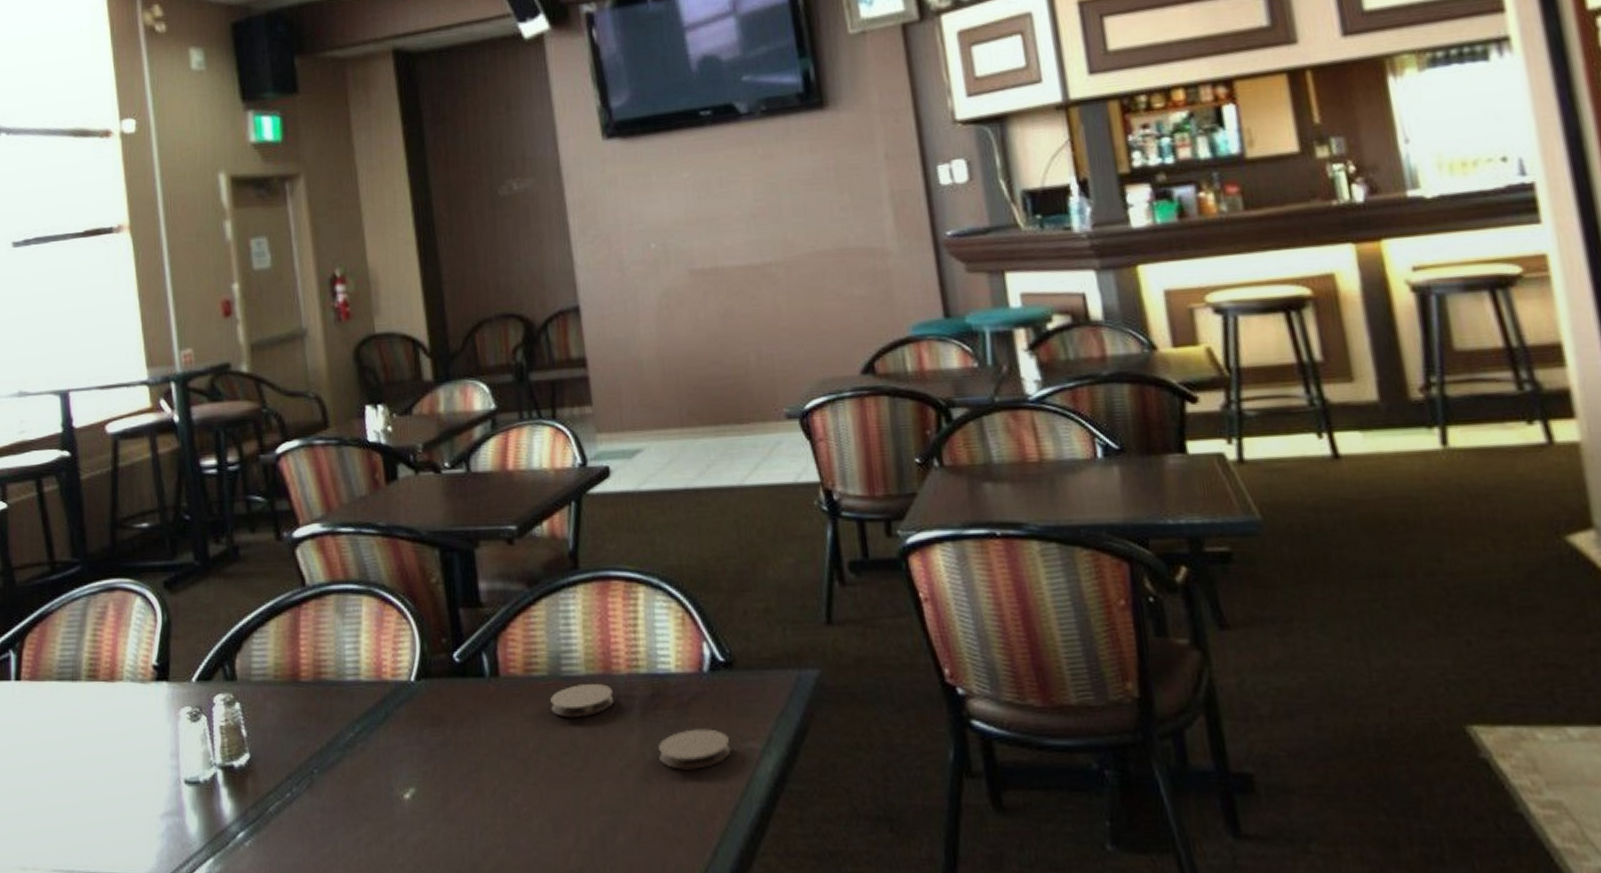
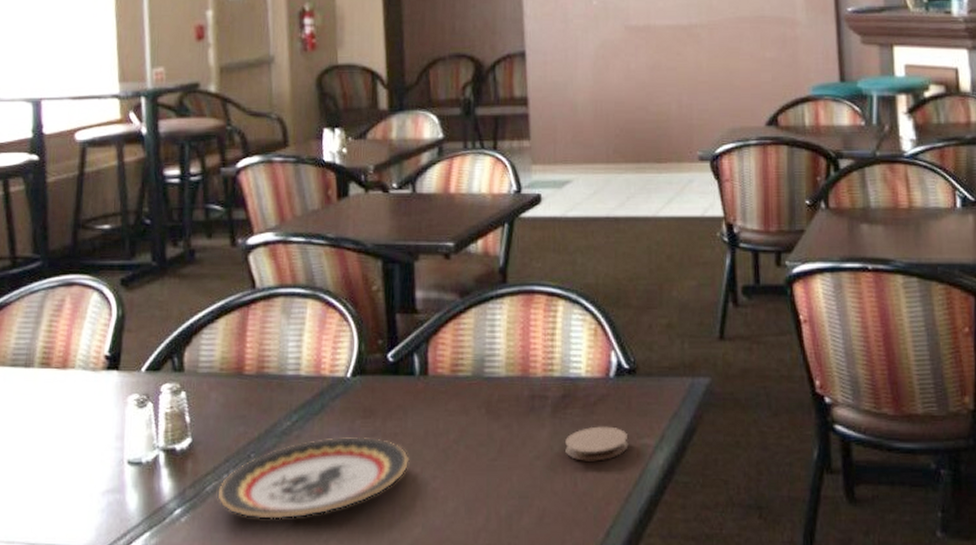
plate: none [282,747,486,842] -> present [217,436,410,519]
coaster: present [550,684,615,717] -> none [473,385,530,413]

